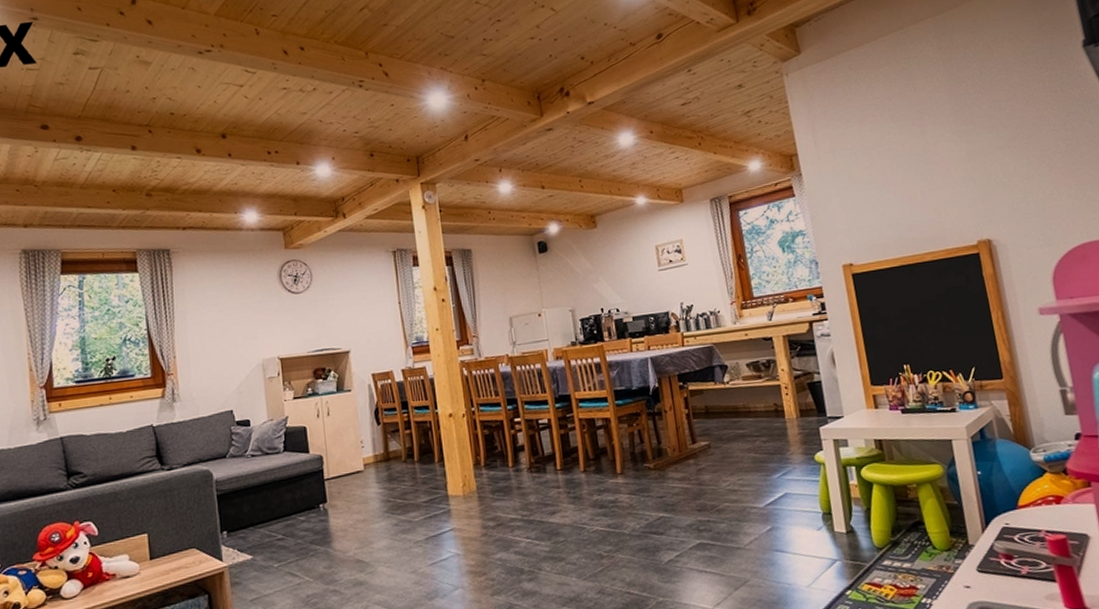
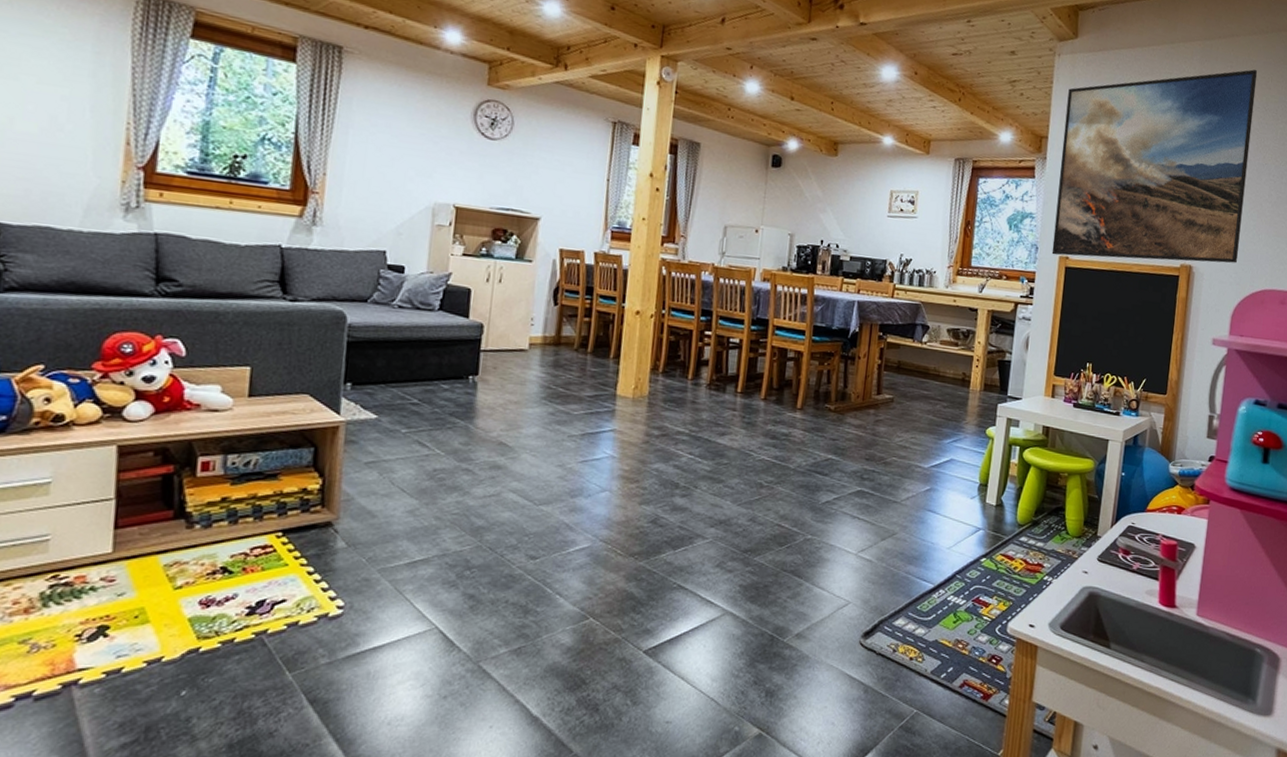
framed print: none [805,26,1041,266] -> present [1051,69,1258,264]

